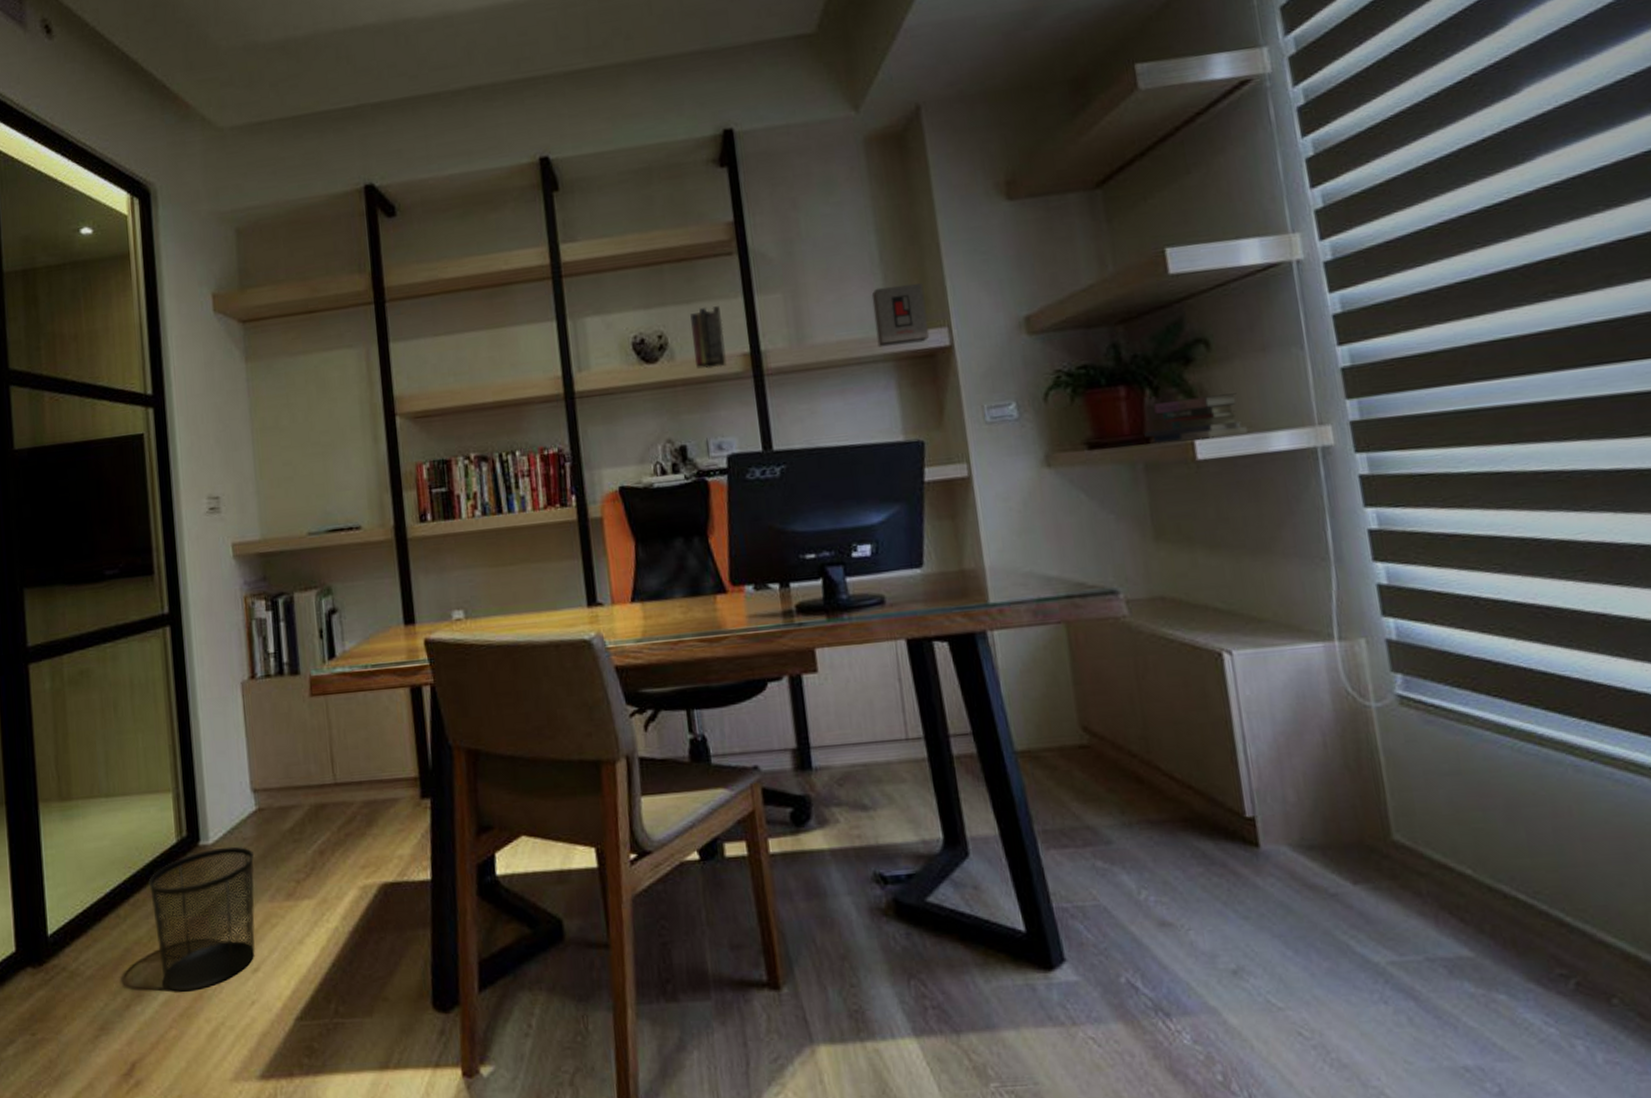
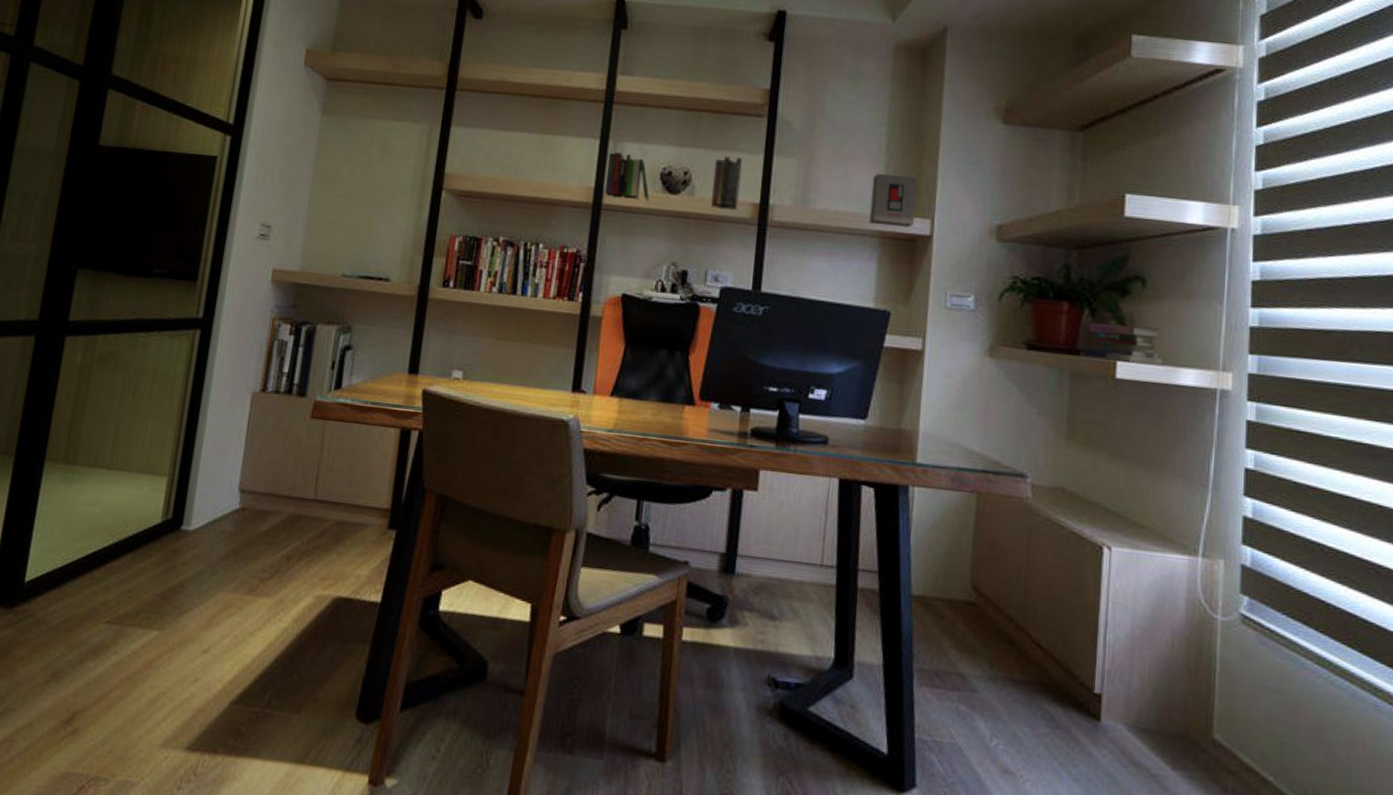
waste bin: present [148,846,255,992] -> none [119,535,228,659]
books: none [569,329,627,383] -> present [604,152,650,202]

